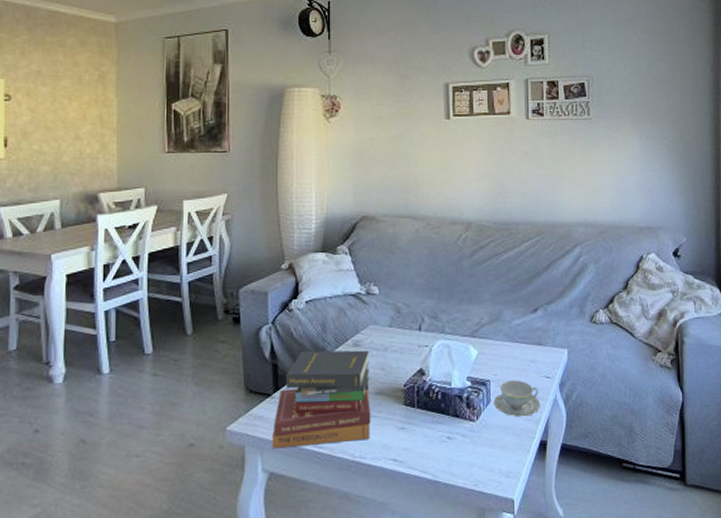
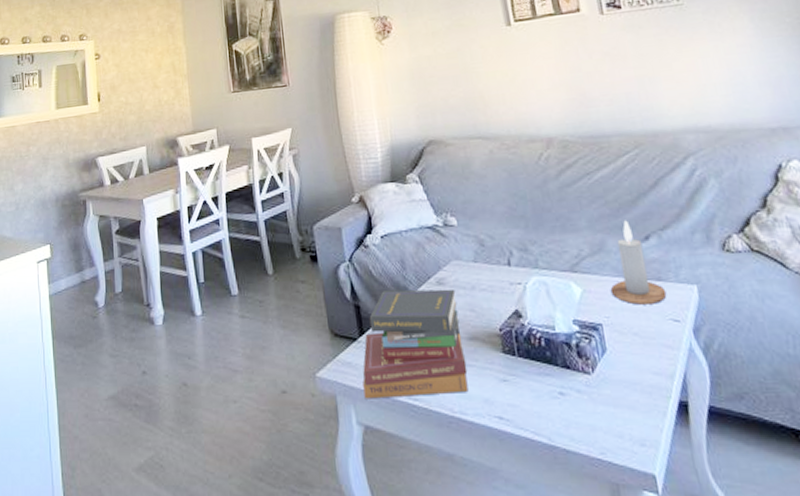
teacup: present [493,380,540,417] -> none [610,324,672,370]
candle: none [500,295,544,365] -> present [610,220,667,305]

